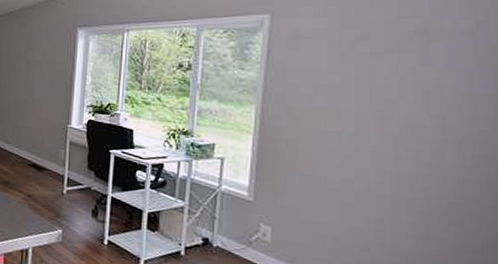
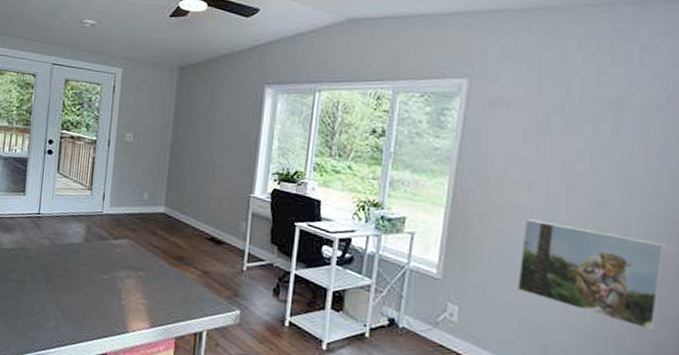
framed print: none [330,144,483,252] -> present [517,219,665,331]

